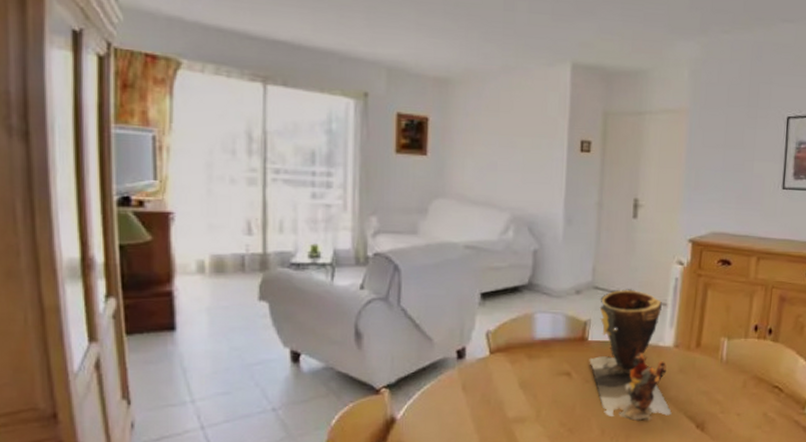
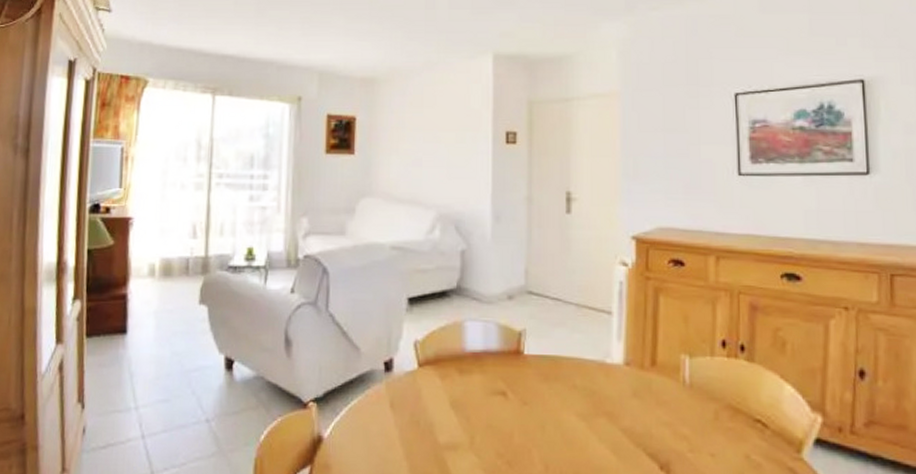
clay pot: present [589,289,672,422] -> none [526,294,628,458]

